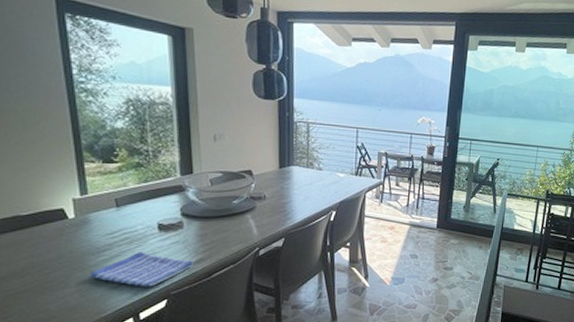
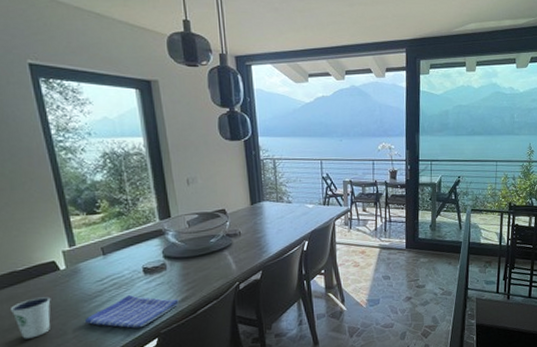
dixie cup: none [9,246,55,289] -> present [9,297,51,339]

